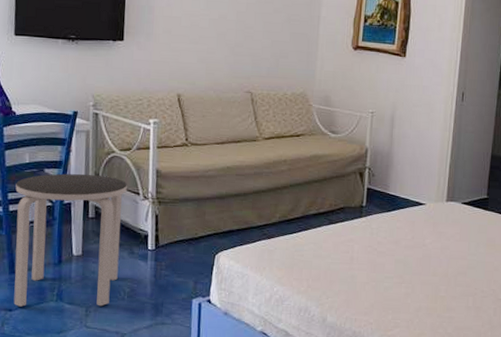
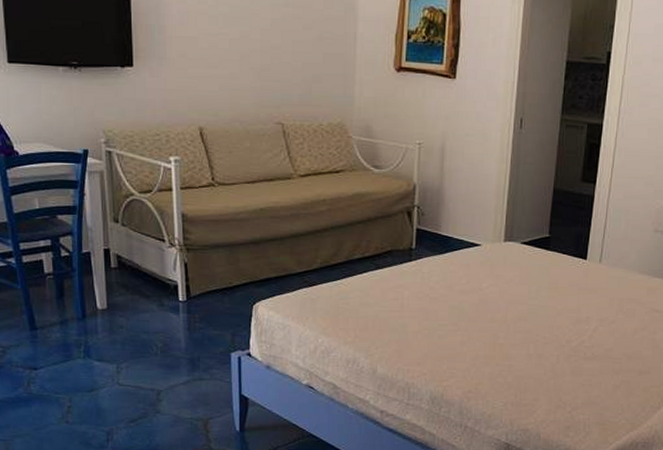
side table: present [13,173,127,307] -> none [27,219,151,365]

